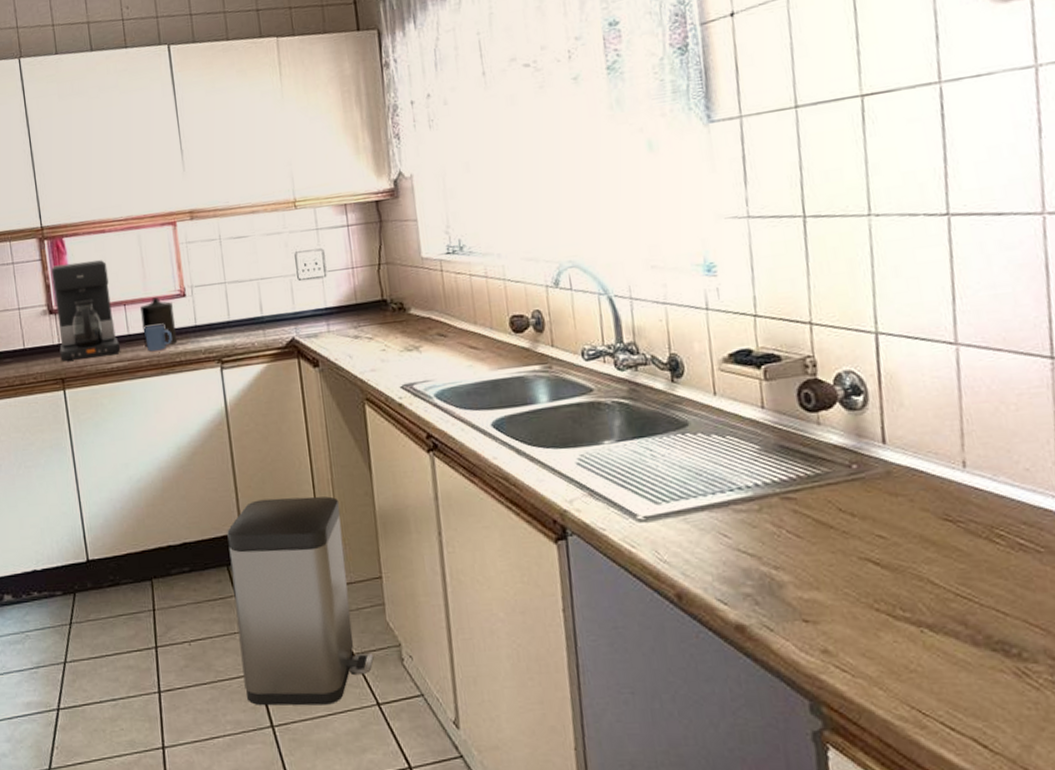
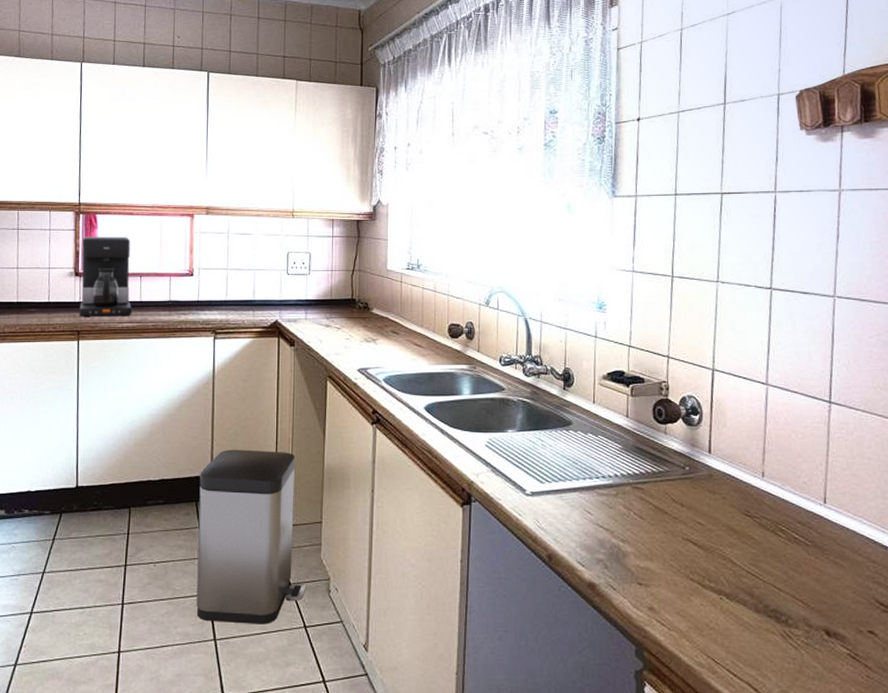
canister: present [140,297,178,348] -> none [153,273,182,314]
mug: present [144,324,173,353] -> none [154,295,178,319]

